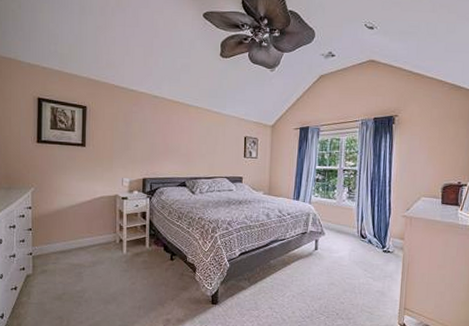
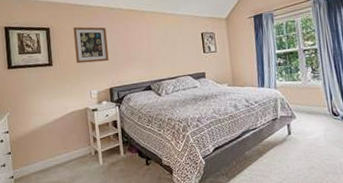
wall art: none [111,110,147,150] -> present [73,27,109,64]

